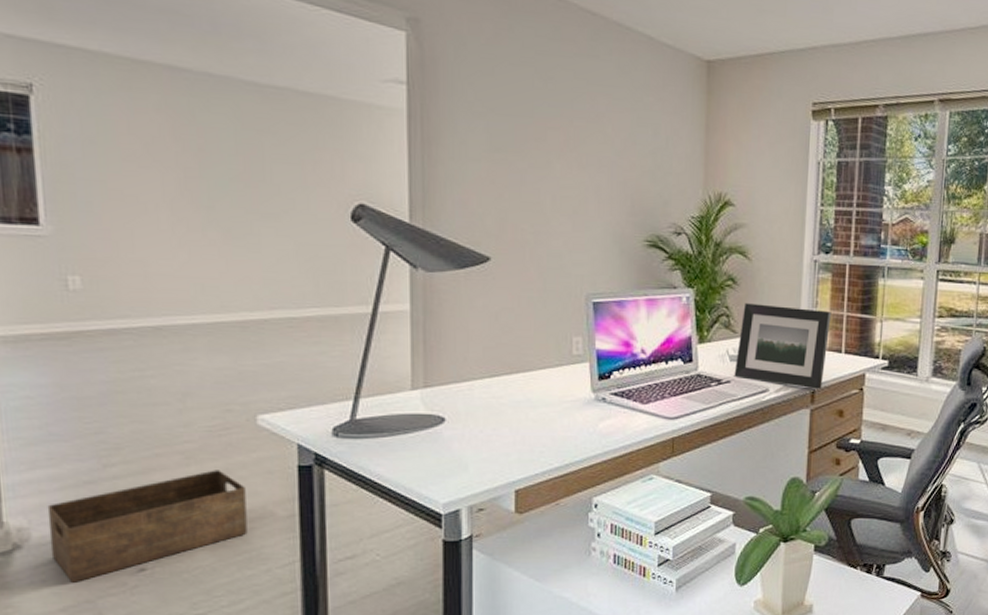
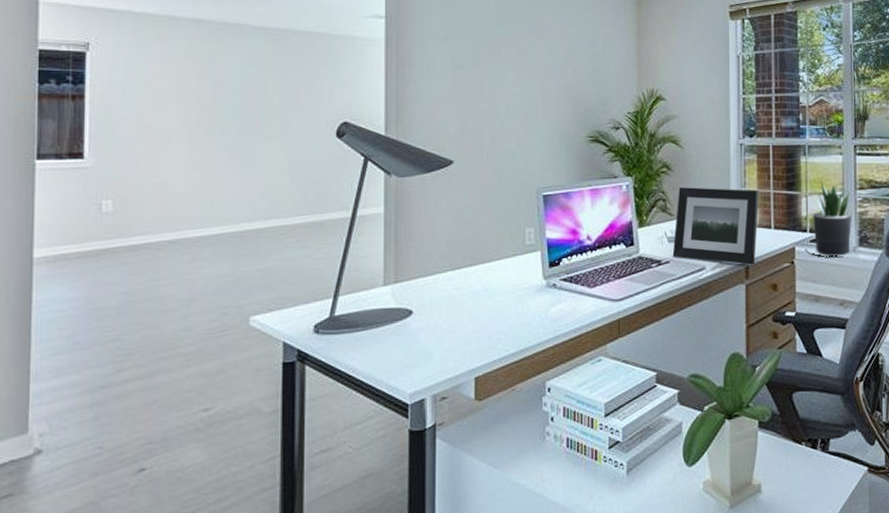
storage basket: present [47,470,248,583] -> none [65,370,236,485]
planter: none [886,307,929,386] -> present [813,181,853,257]

